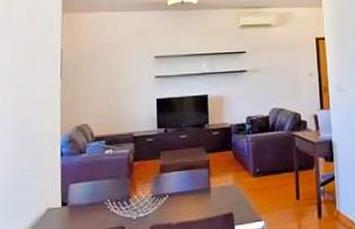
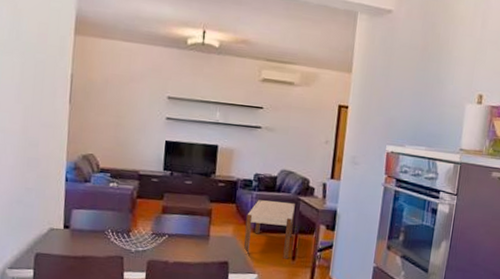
bench: none [244,139,293,203] -> present [243,200,295,259]

